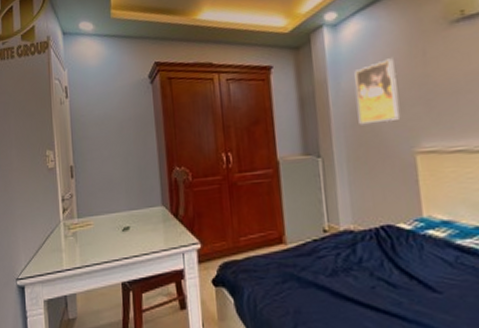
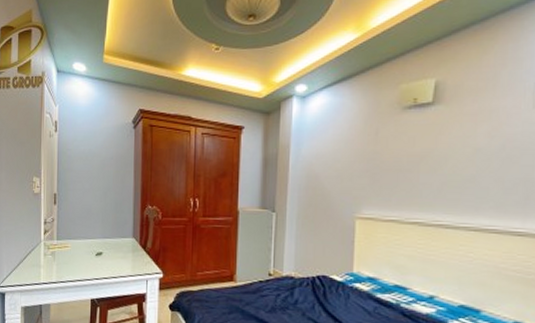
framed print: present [354,58,400,125] -> none [312,133,350,189]

